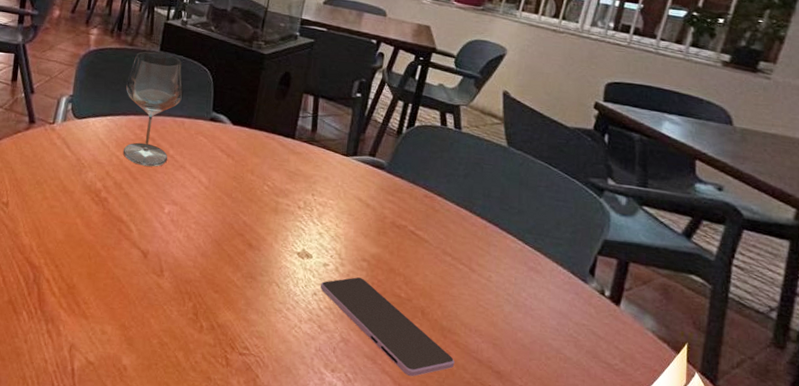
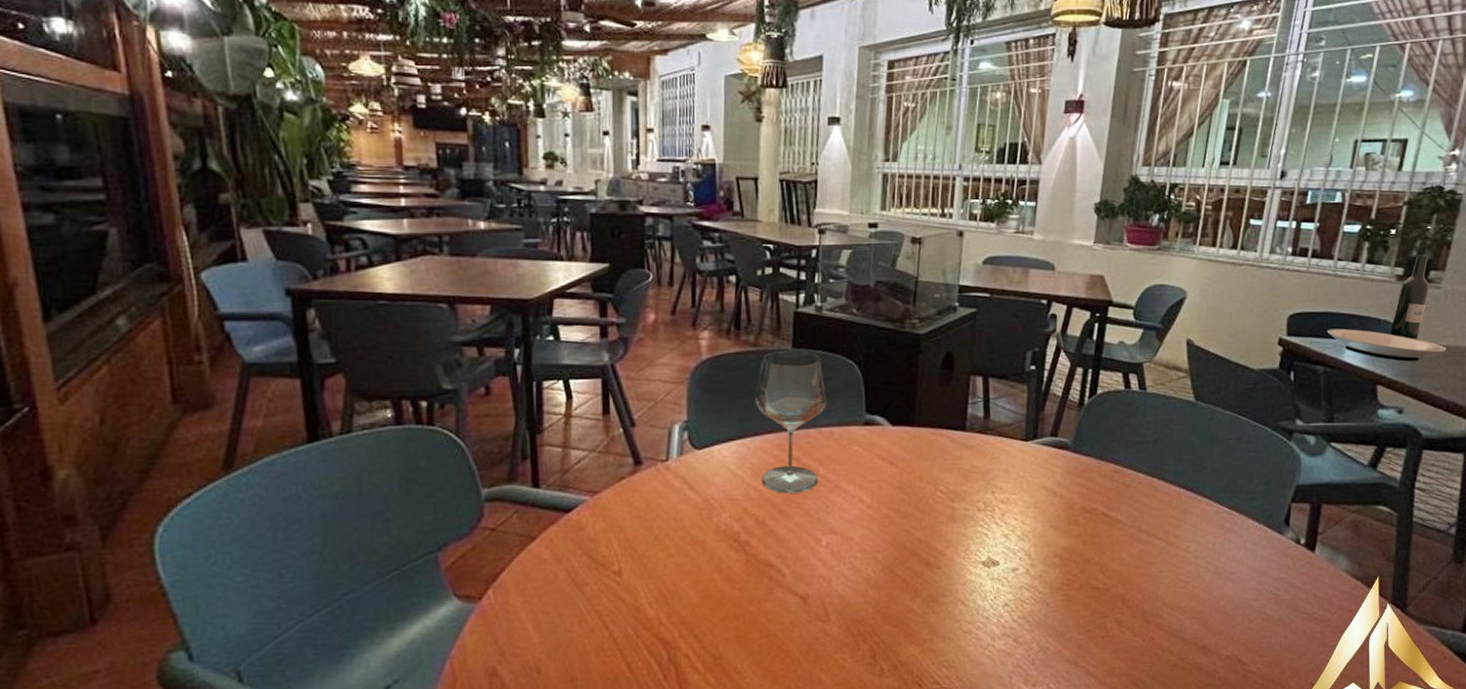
smartphone: present [321,277,455,377] -> none [1012,576,1160,673]
plate: none [645,101,774,144] -> present [1327,328,1446,361]
wine bottle: none [712,45,759,124] -> present [1390,255,1430,340]

